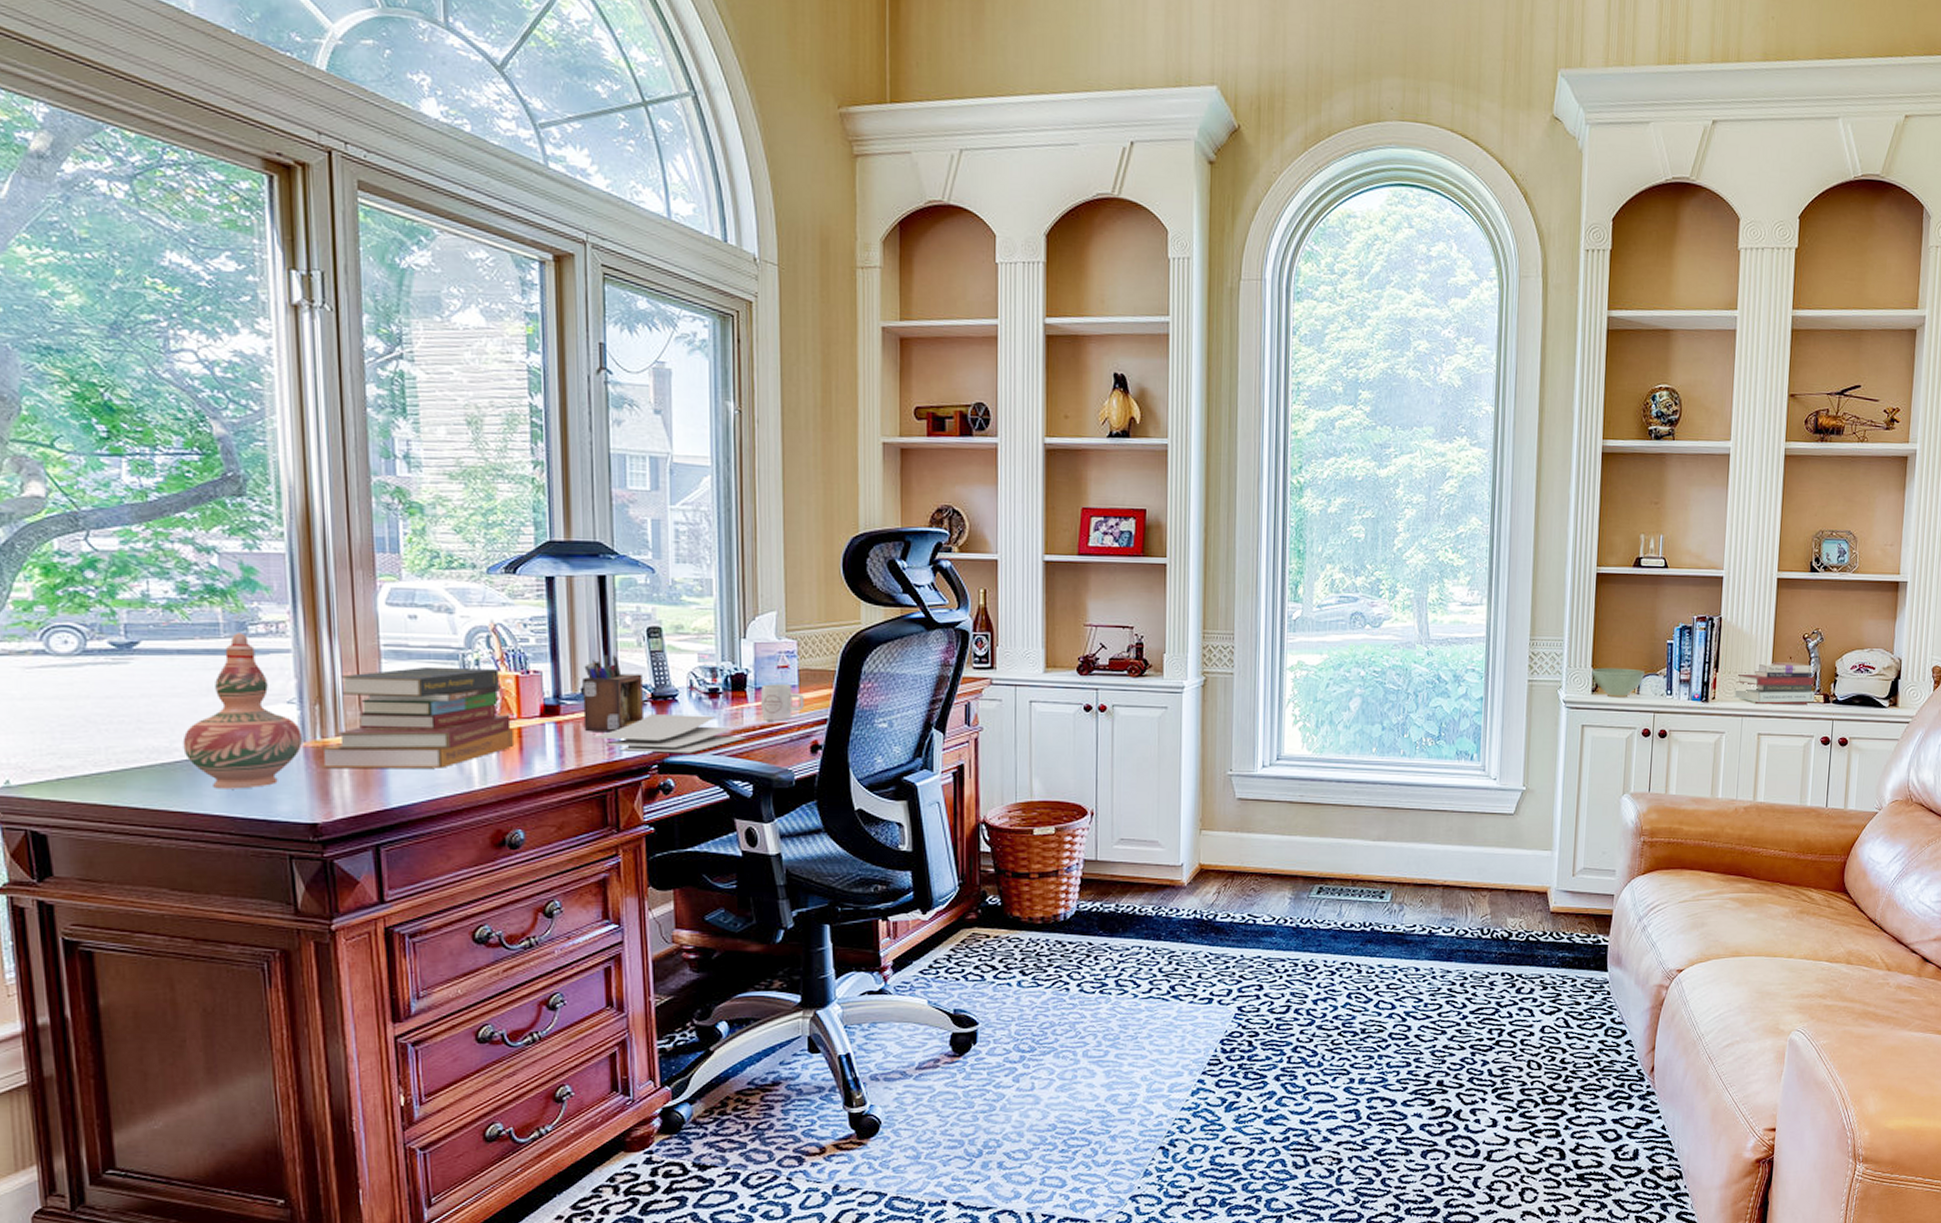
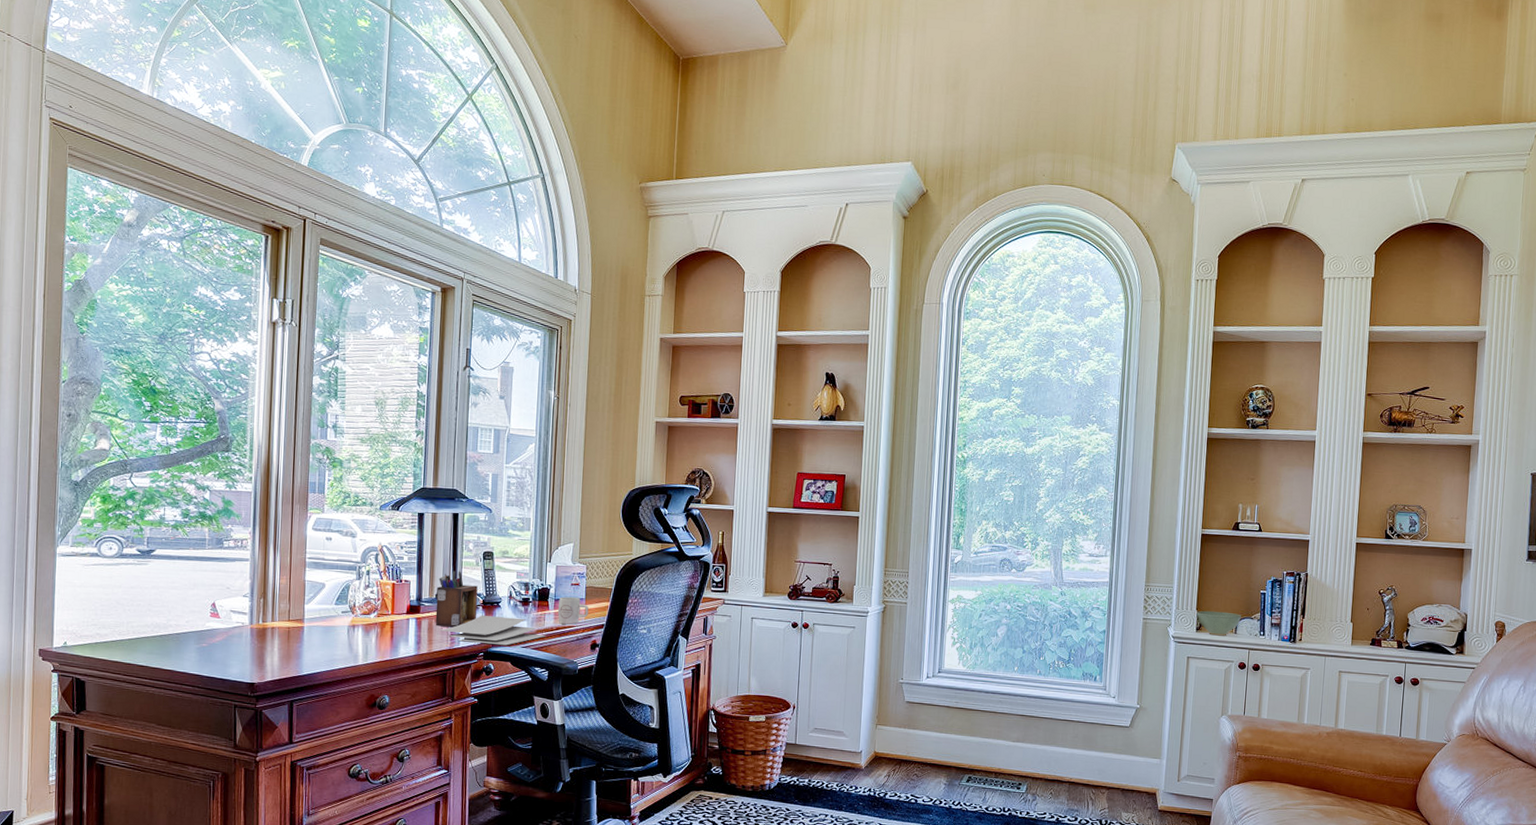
decorative vase: present [182,633,302,789] -> none [175,546,250,656]
books: present [320,666,515,769] -> none [261,574,389,648]
books: present [1733,662,1815,706] -> none [1317,612,1389,650]

